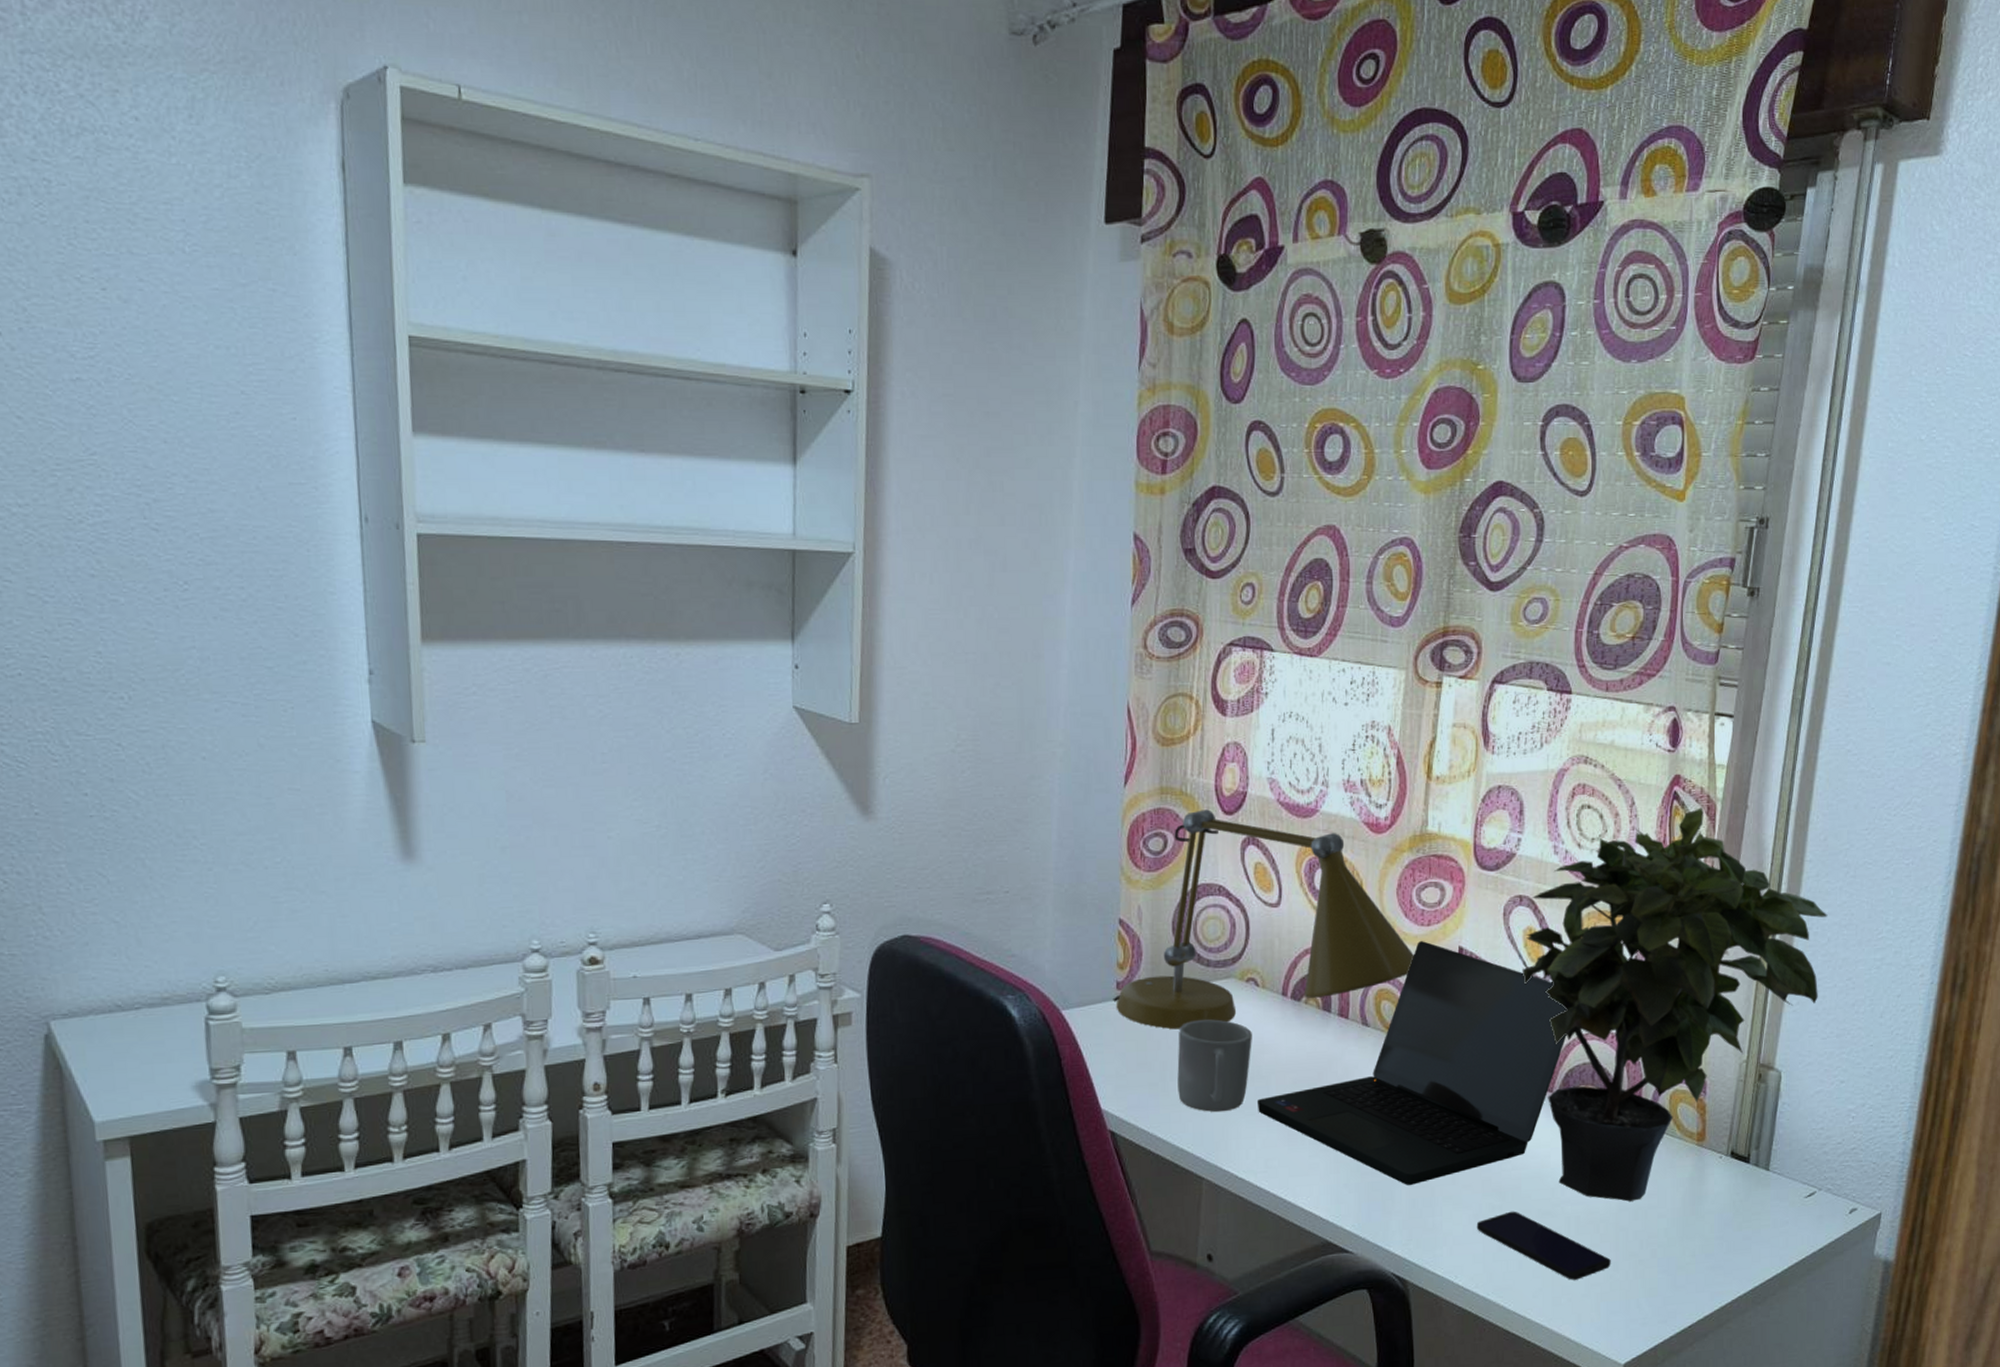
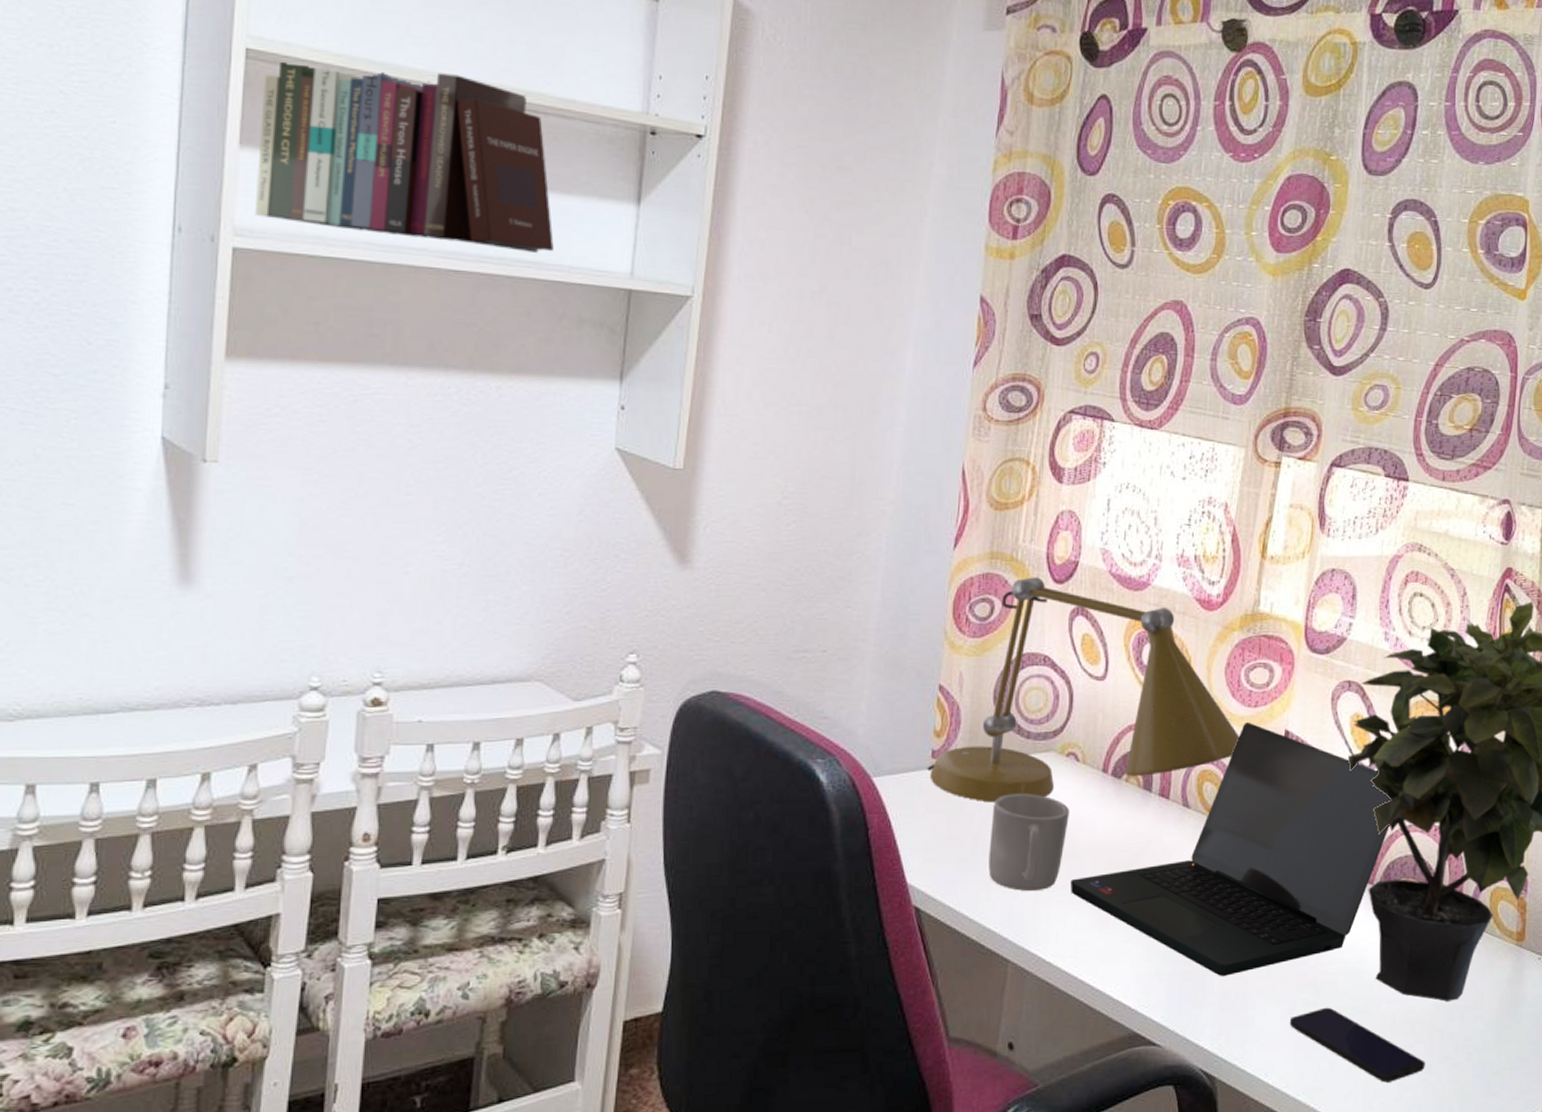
books: none [429,346,718,521] -> present [254,61,554,254]

